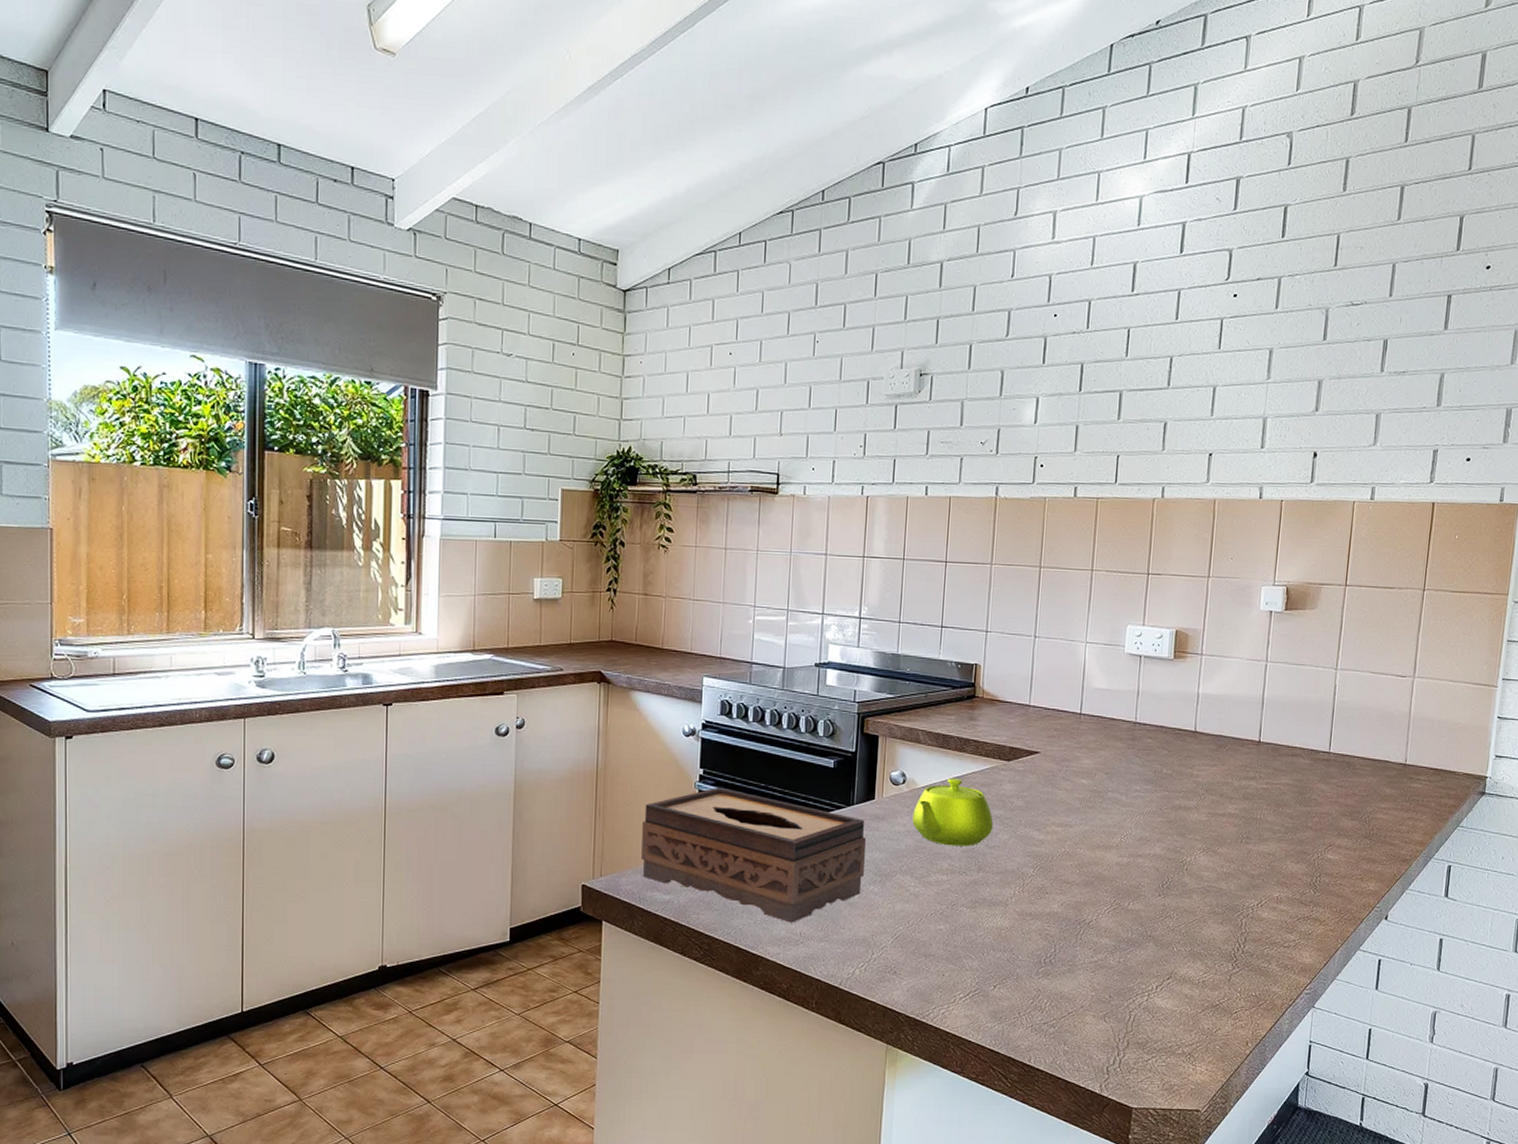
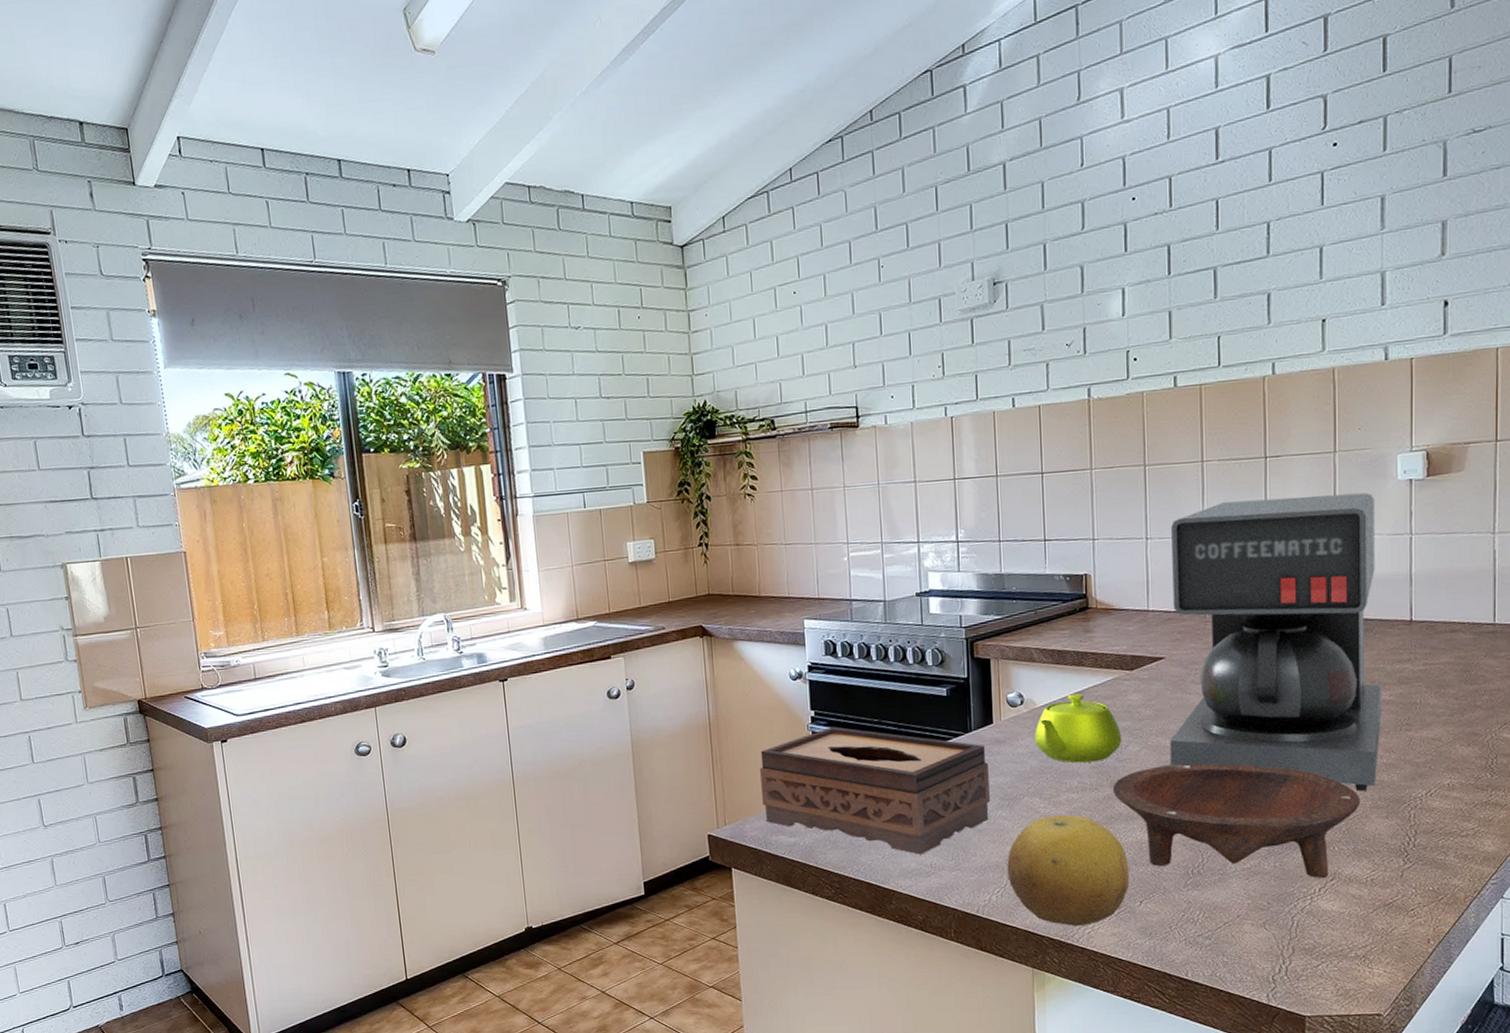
fruit: none [872,895,987,1005] -> present [1007,815,1130,926]
bowl: none [979,856,1201,977] -> present [1112,763,1361,879]
coffee maker: none [1035,611,1239,897] -> present [1170,492,1381,792]

